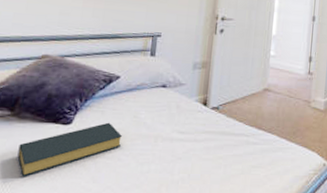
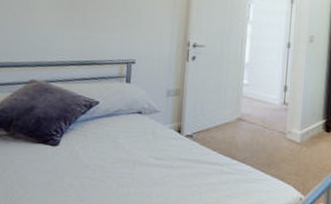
hardback book: present [17,122,122,177] -> none [15,145,103,192]

